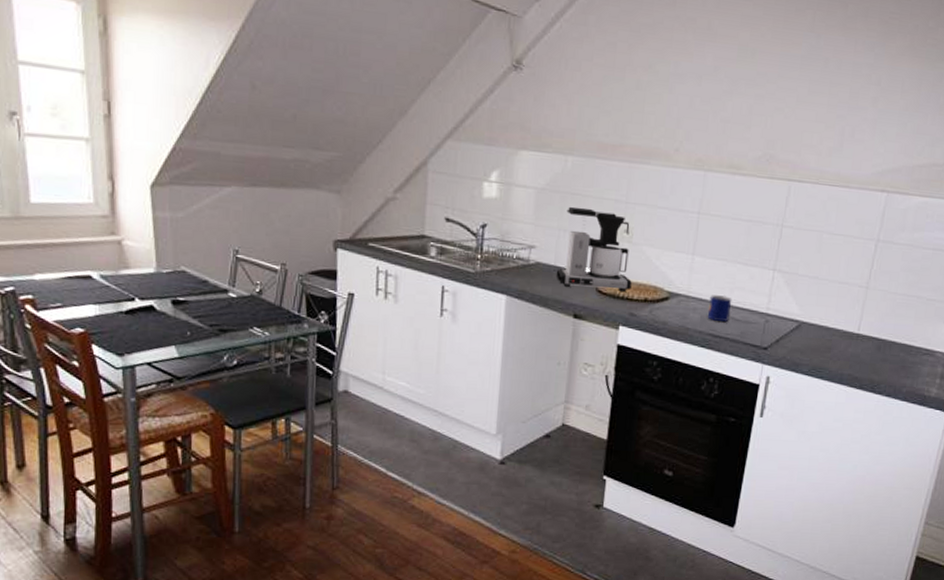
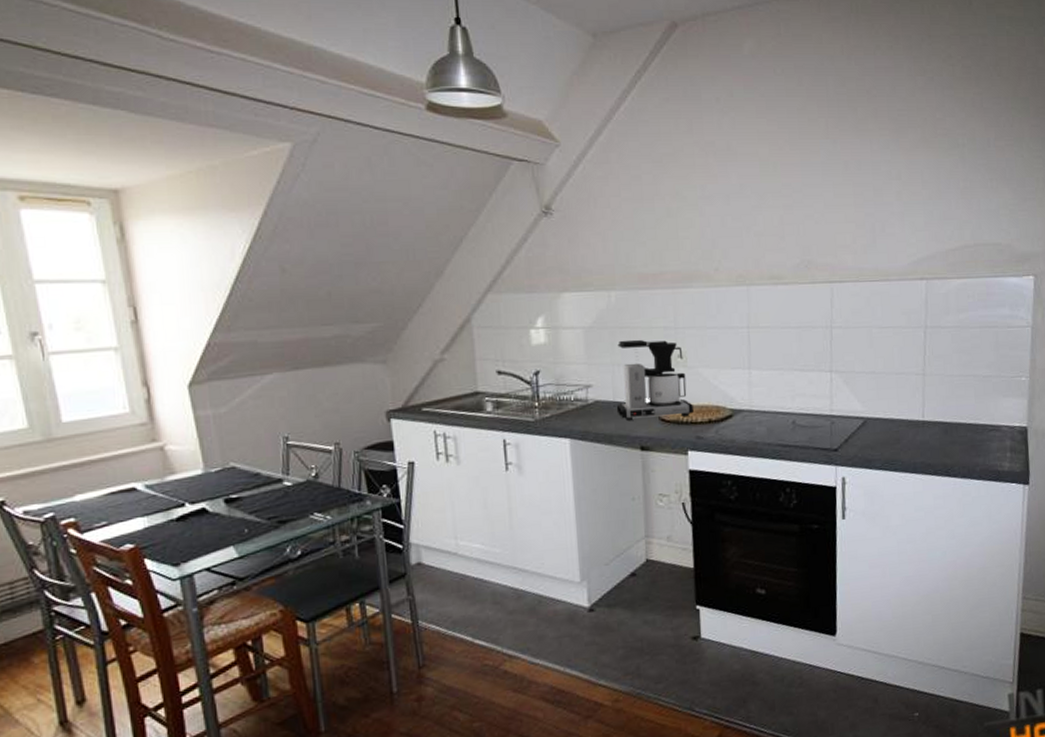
mug: present [707,295,732,322] -> none [773,404,796,432]

